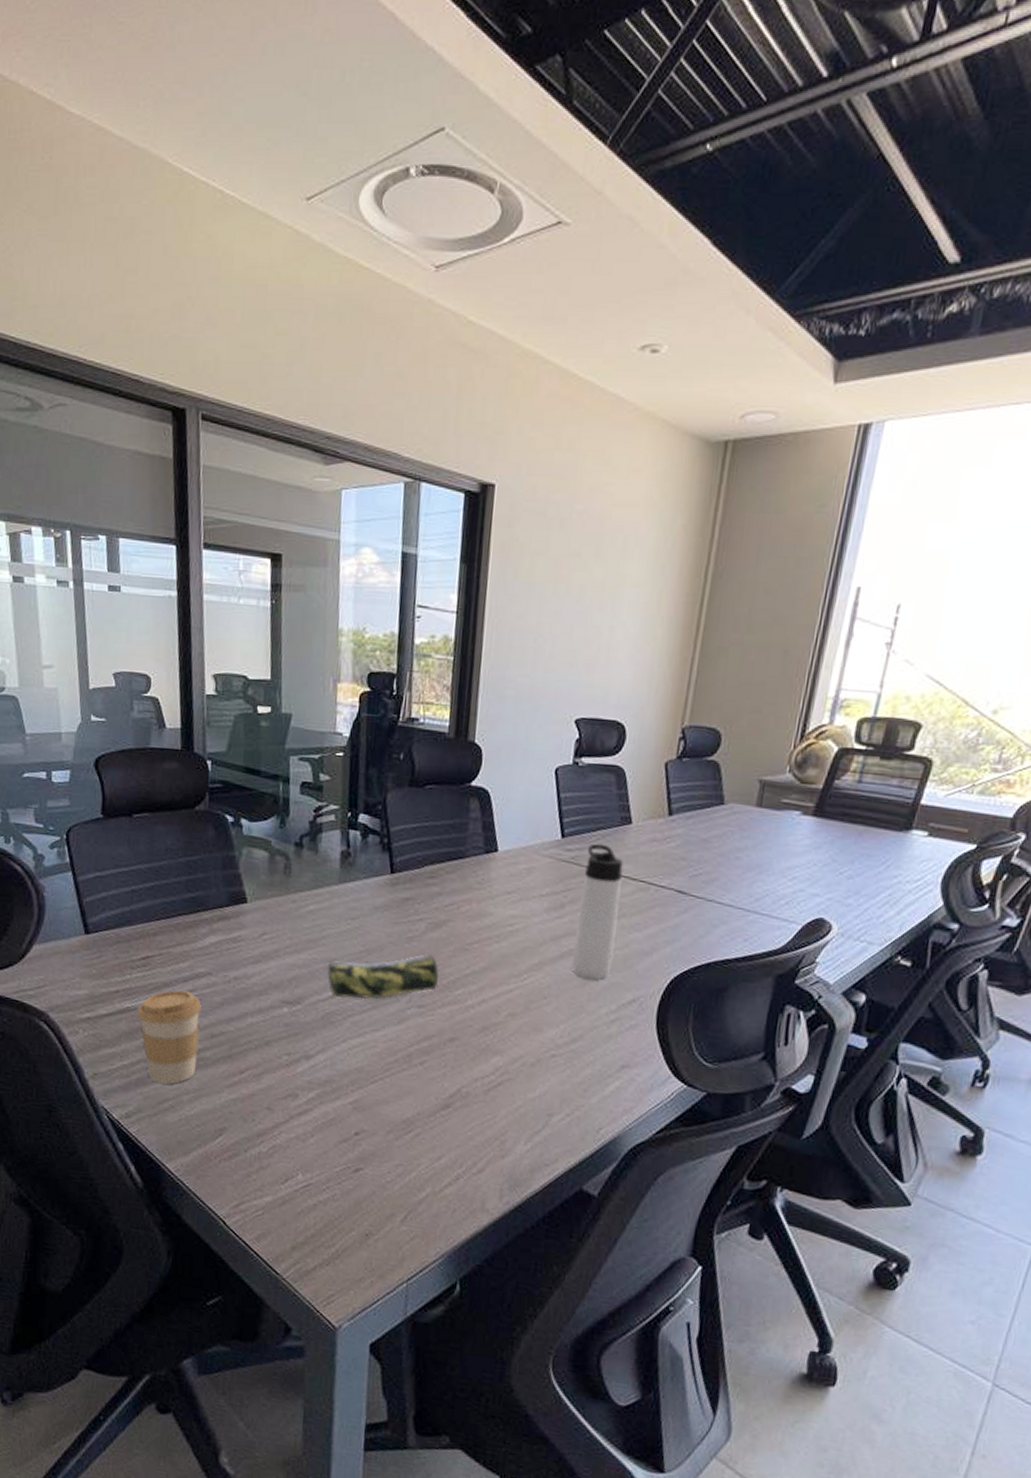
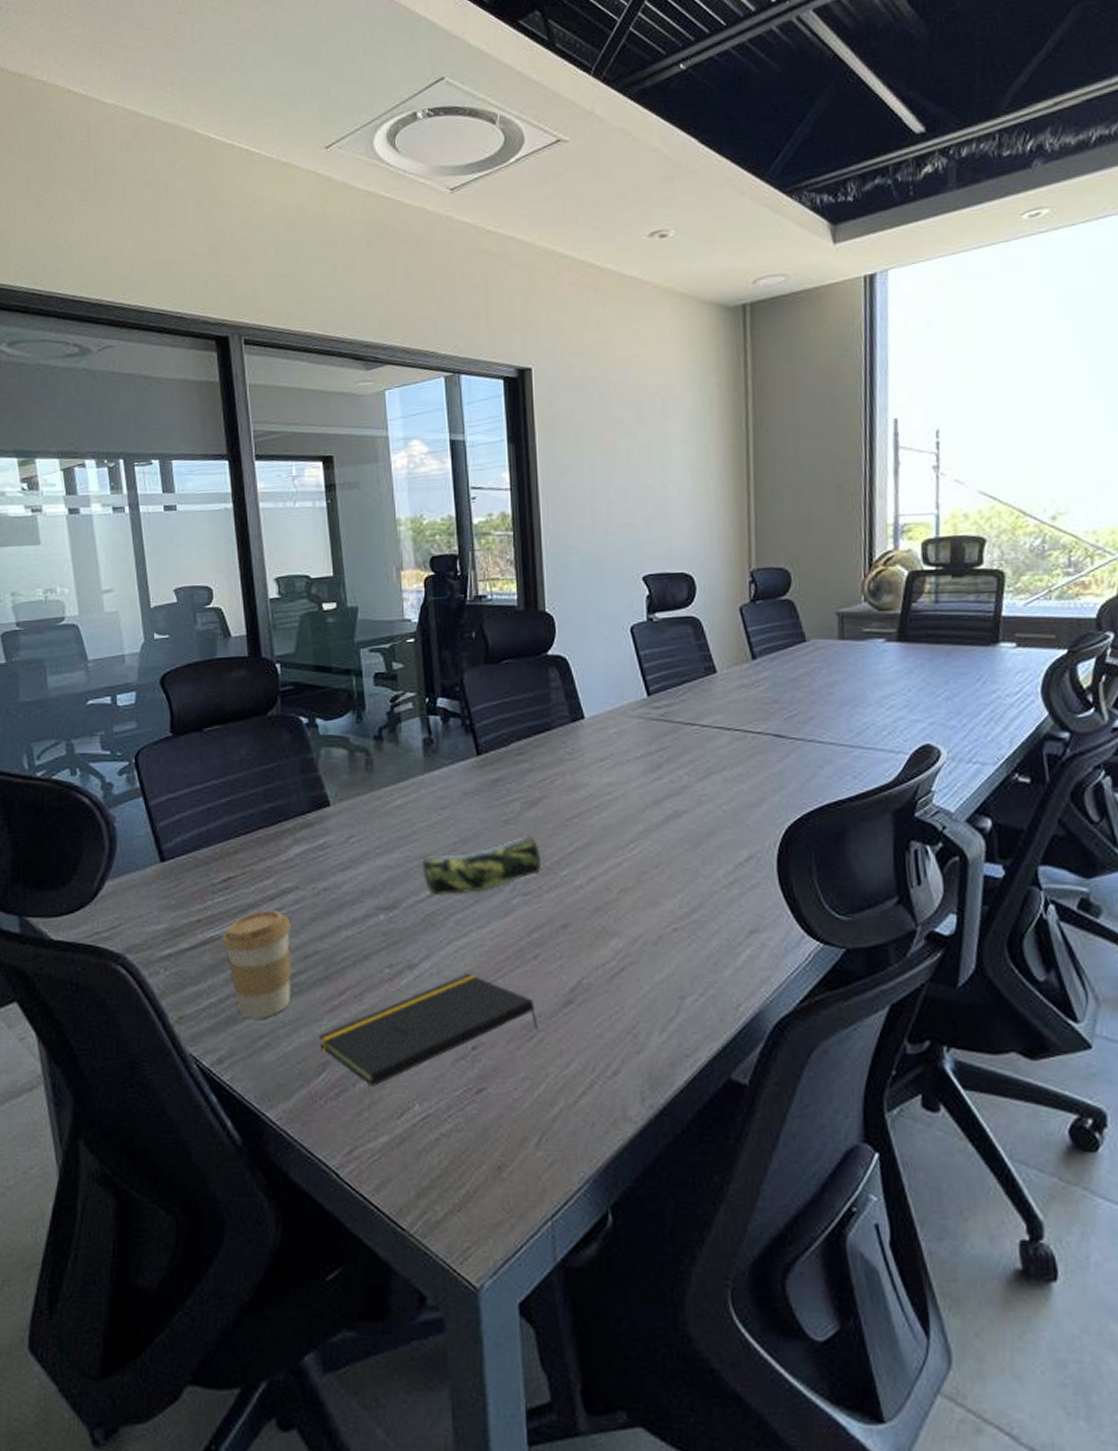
notepad: none [218,1069,416,1154] -> present [318,974,538,1086]
thermos bottle: present [572,843,624,980] -> none [676,697,721,841]

